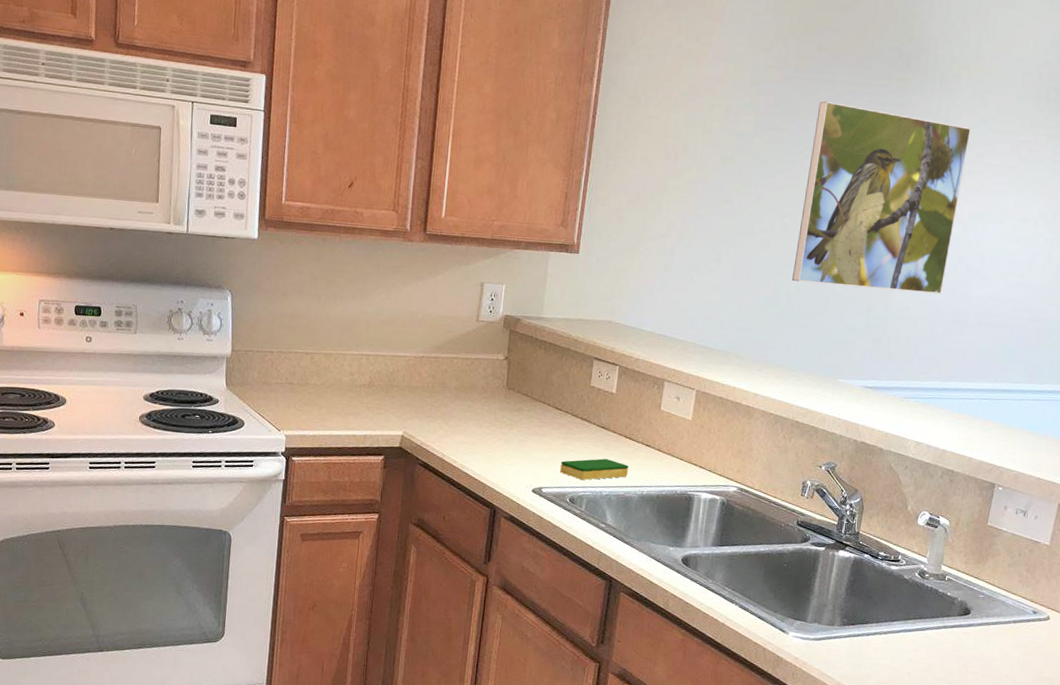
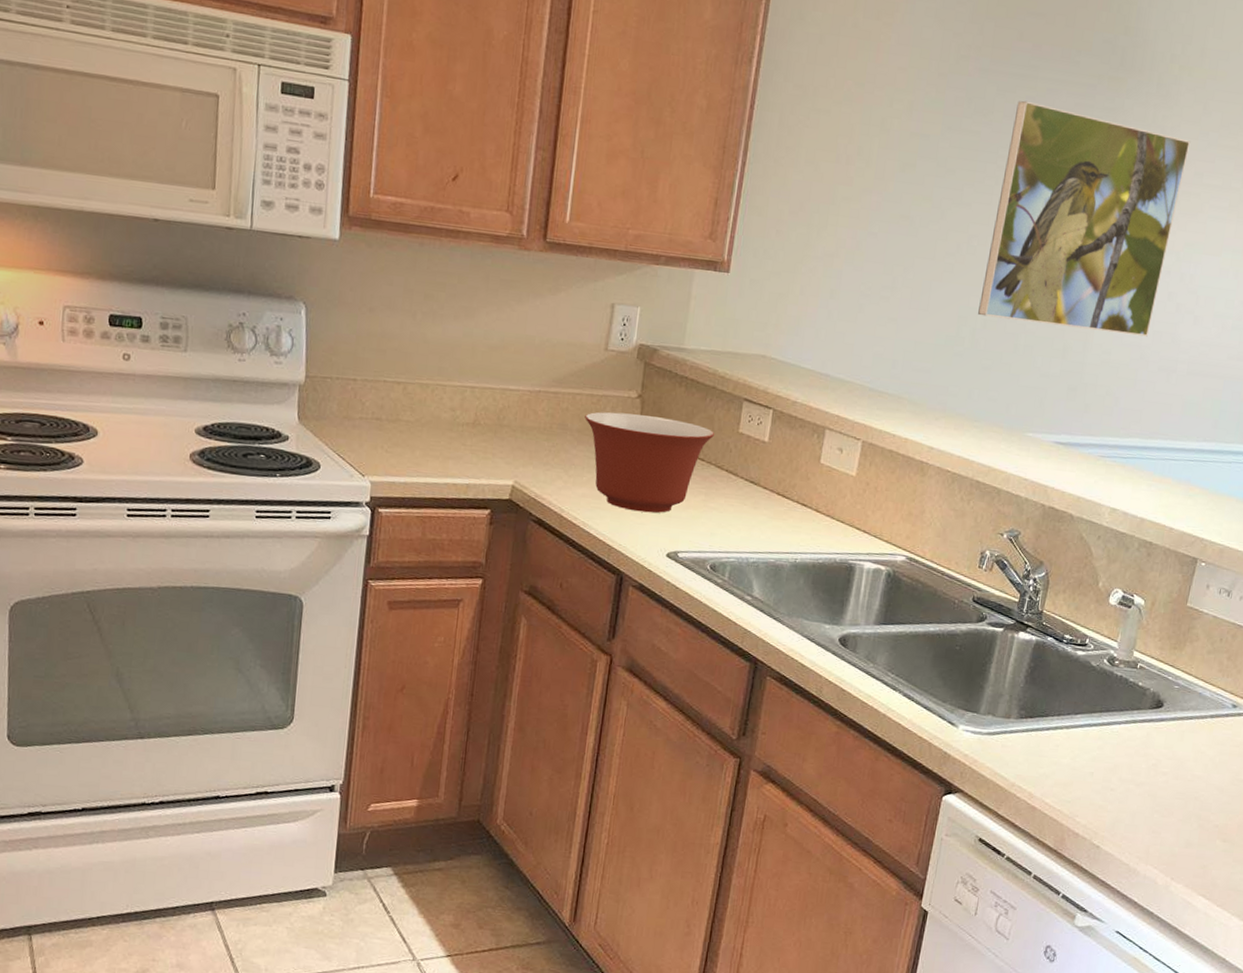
mixing bowl: none [461,372,570,456] -> present [585,412,714,513]
dish sponge: present [560,458,628,480] -> none [700,519,781,544]

